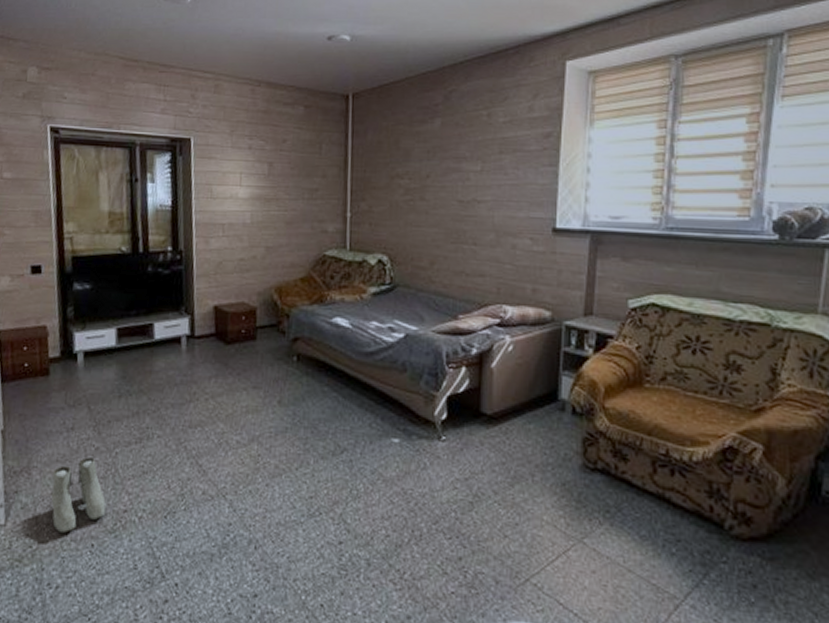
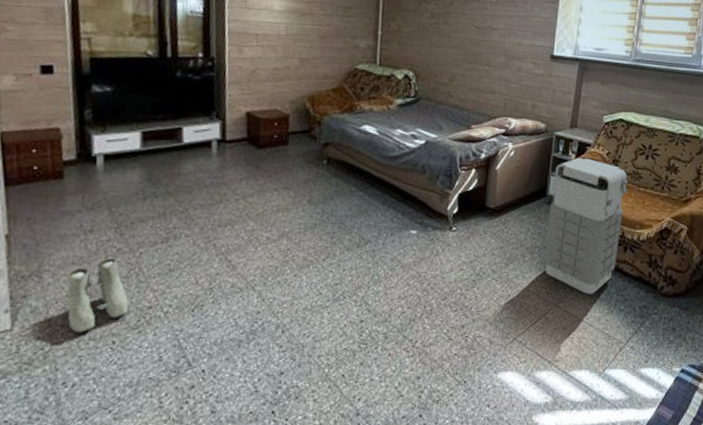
grenade: none [560,352,669,530] -> present [544,157,628,295]

